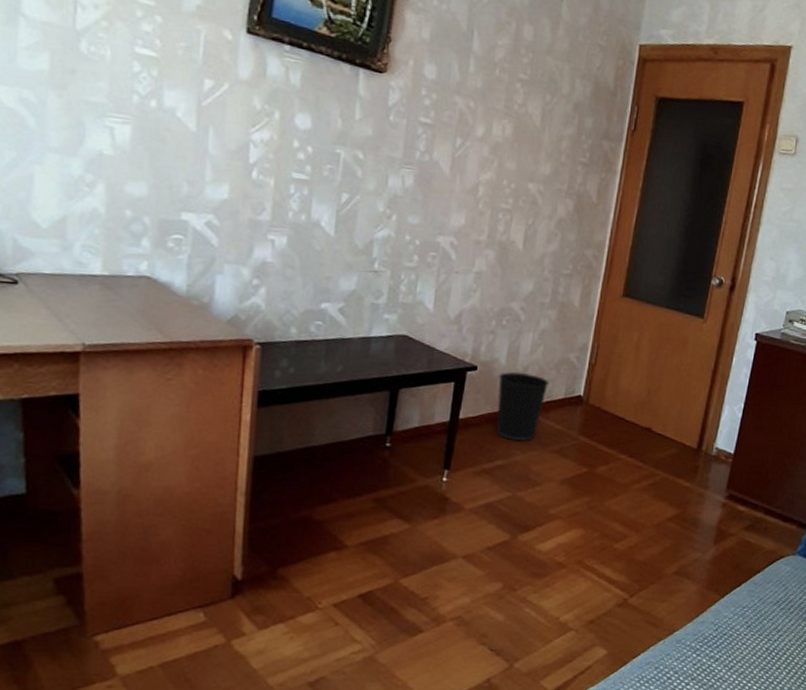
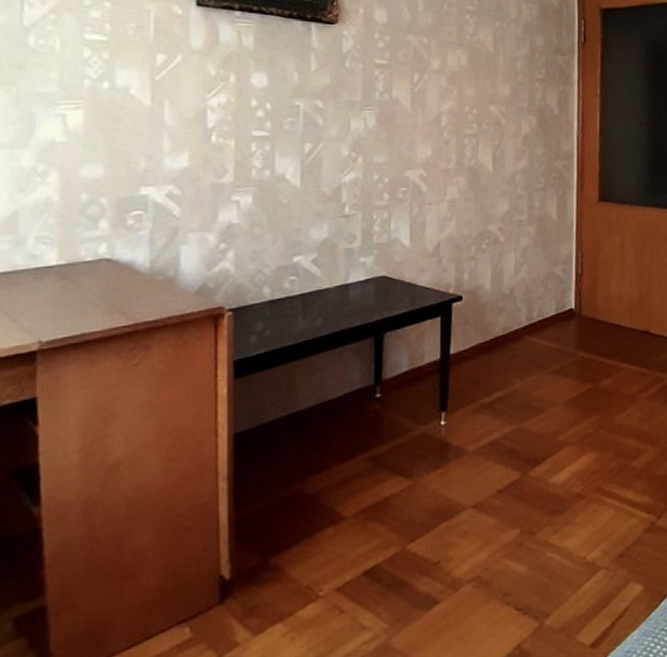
wastebasket: present [496,372,550,441] -> none [486,295,539,368]

